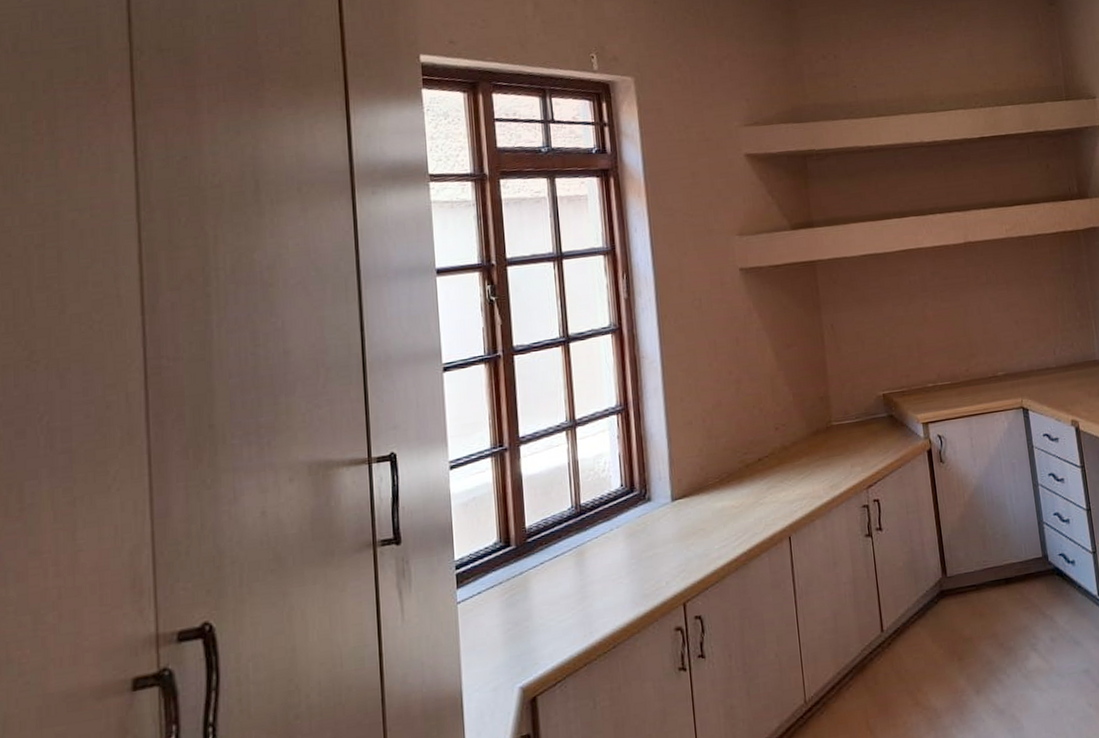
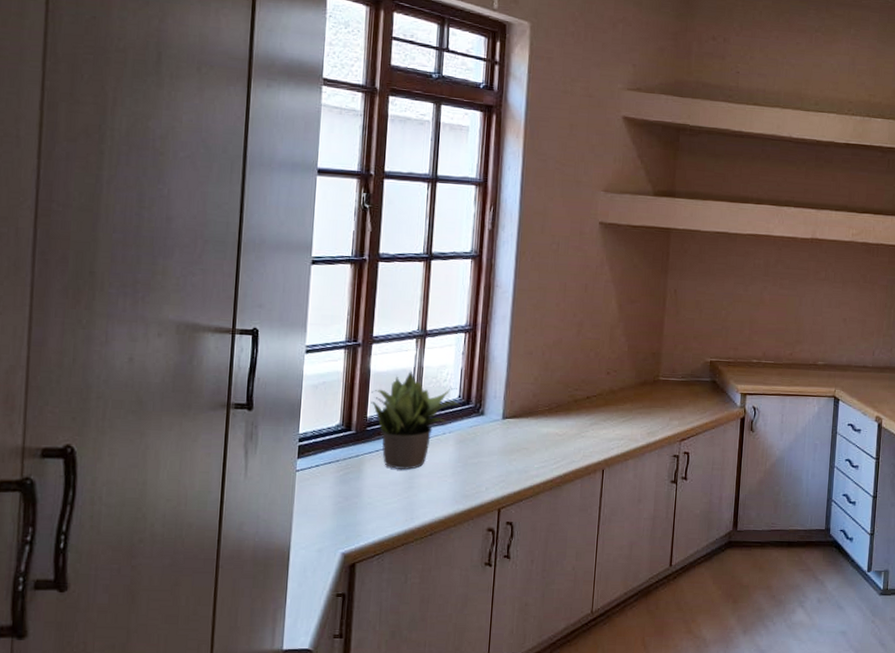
potted plant: none [526,467,625,580] -> present [371,370,461,470]

